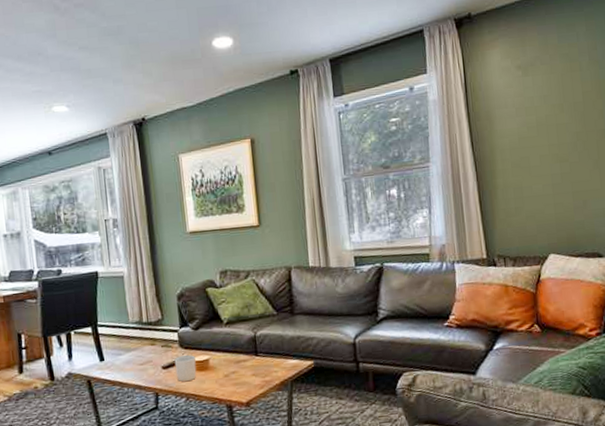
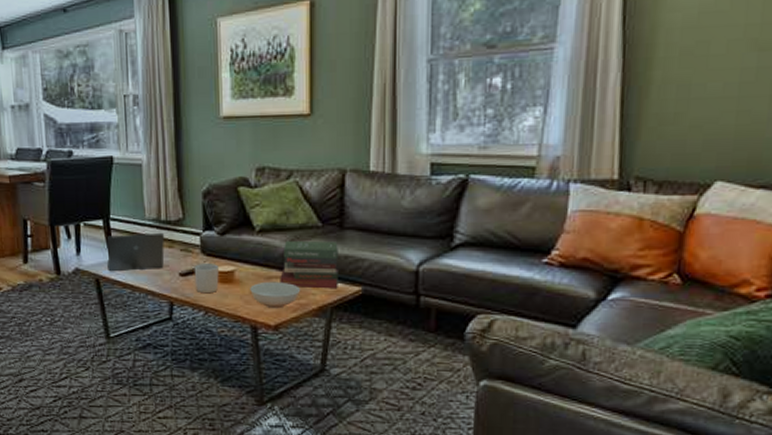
laptop: none [96,333,148,373] -> present [107,232,165,272]
bowl: none [223,364,265,388] -> present [250,281,301,309]
books: none [247,326,295,367] -> present [280,240,338,289]

